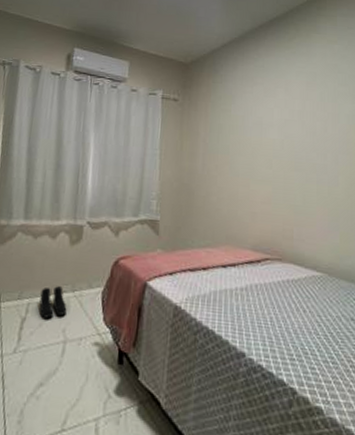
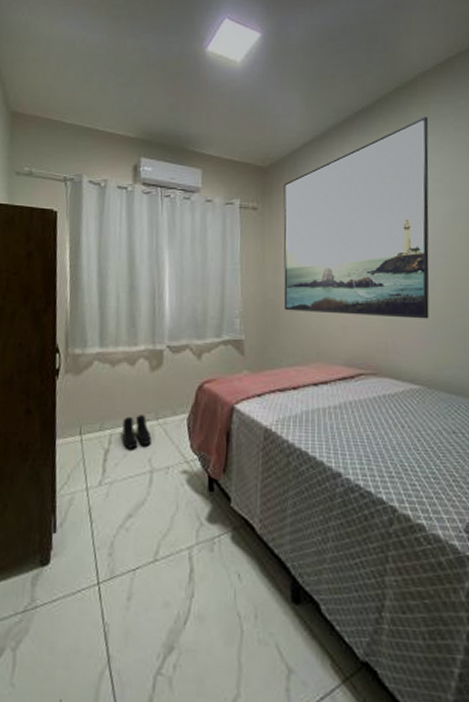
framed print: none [198,27,335,211] -> present [283,116,430,319]

